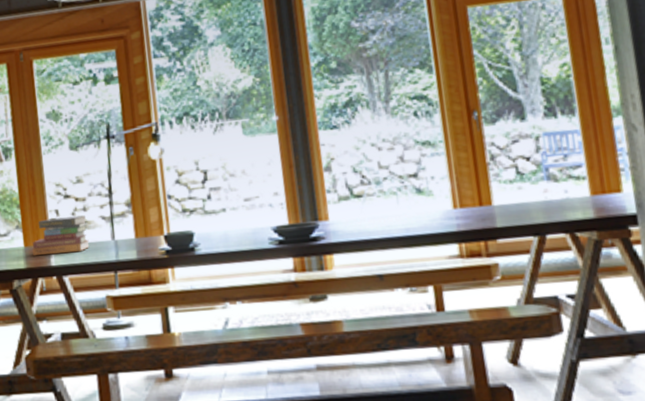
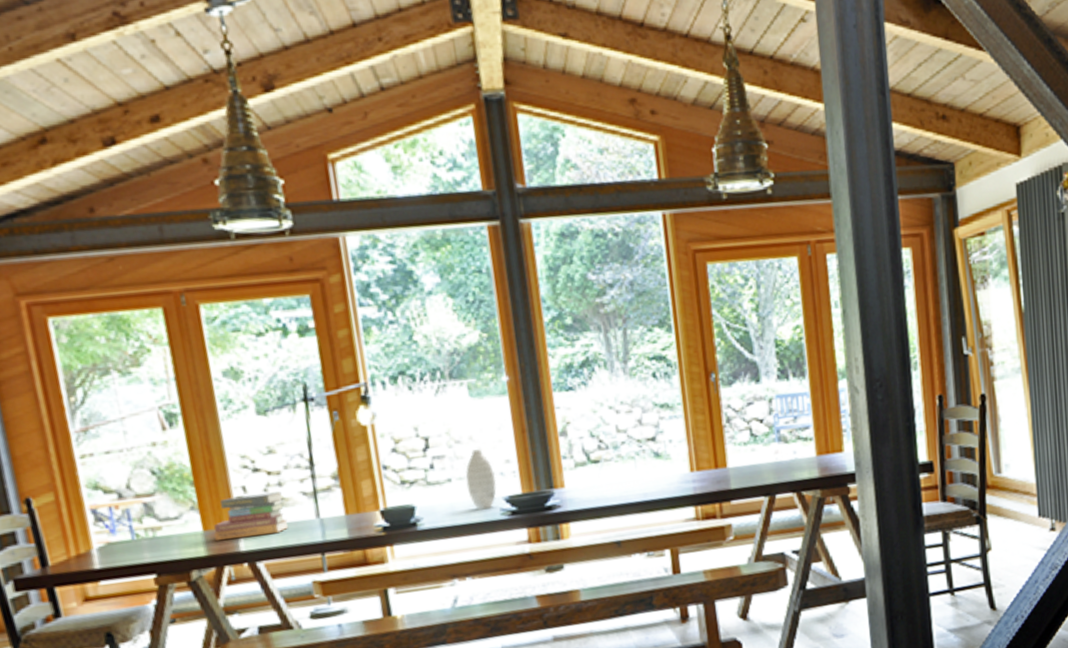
vase: none [238,182,266,239] -> present [465,449,497,510]

